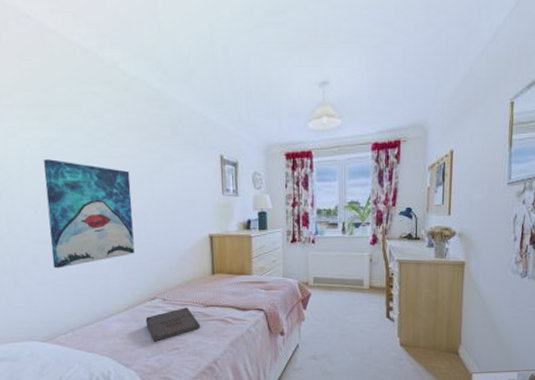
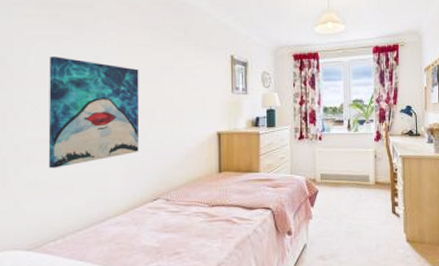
pizza box: present [145,307,200,342] -> none [145,208,204,247]

